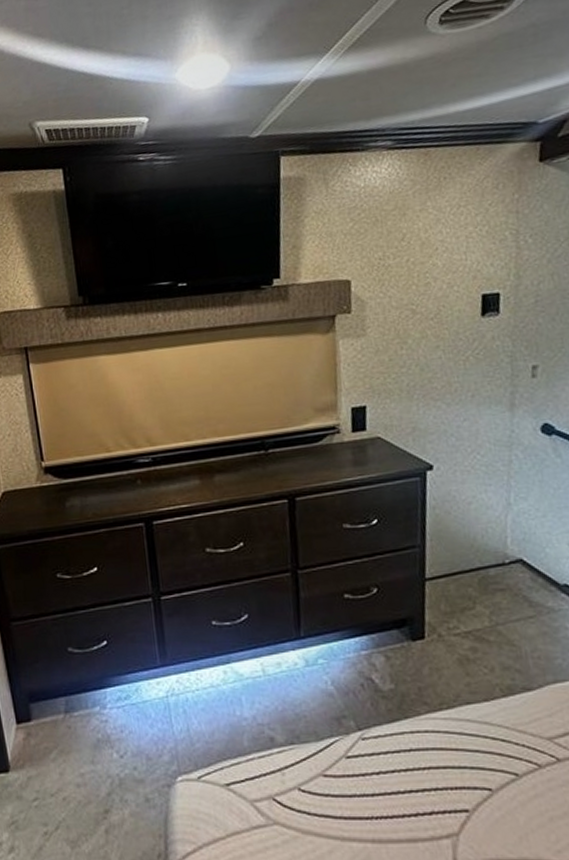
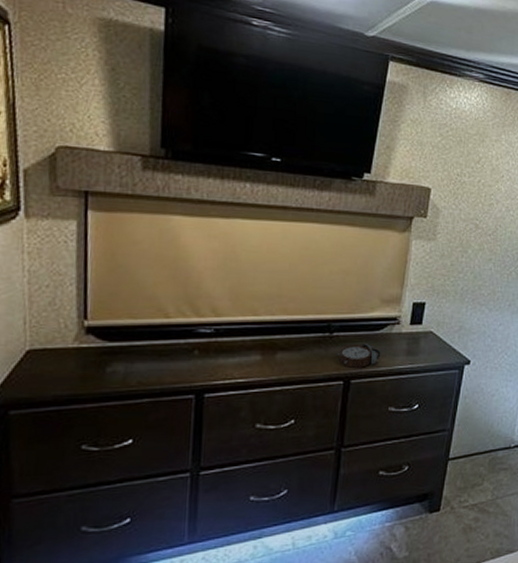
alarm clock: none [276,457,325,485] -> present [337,344,381,368]

